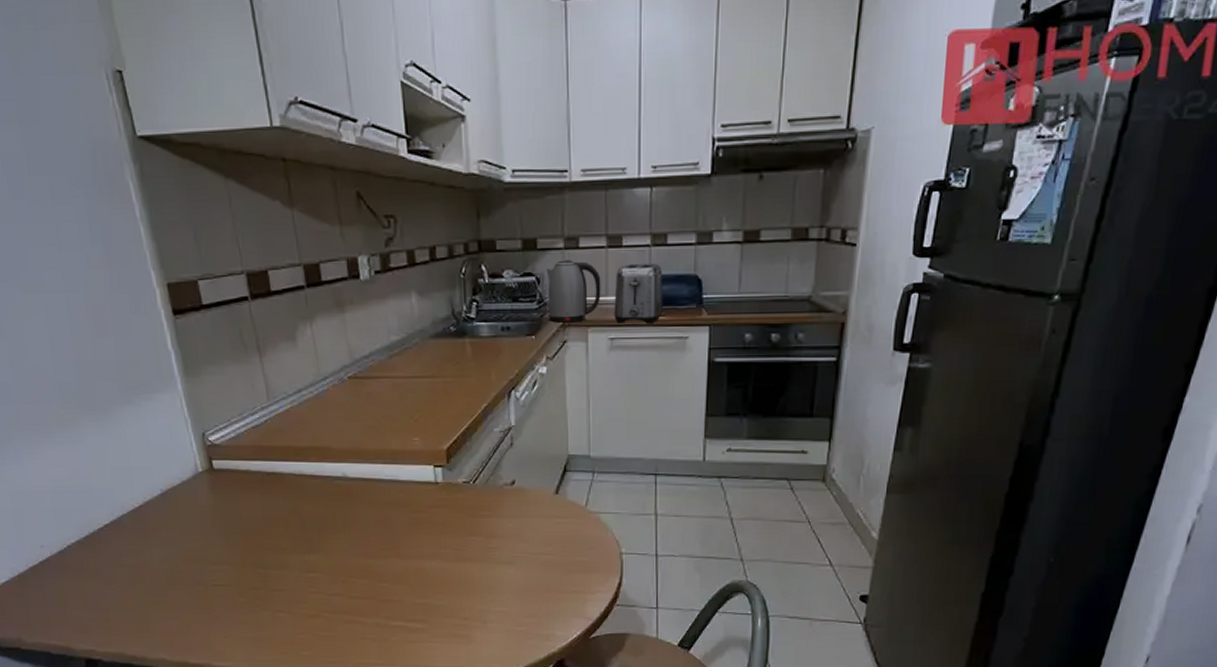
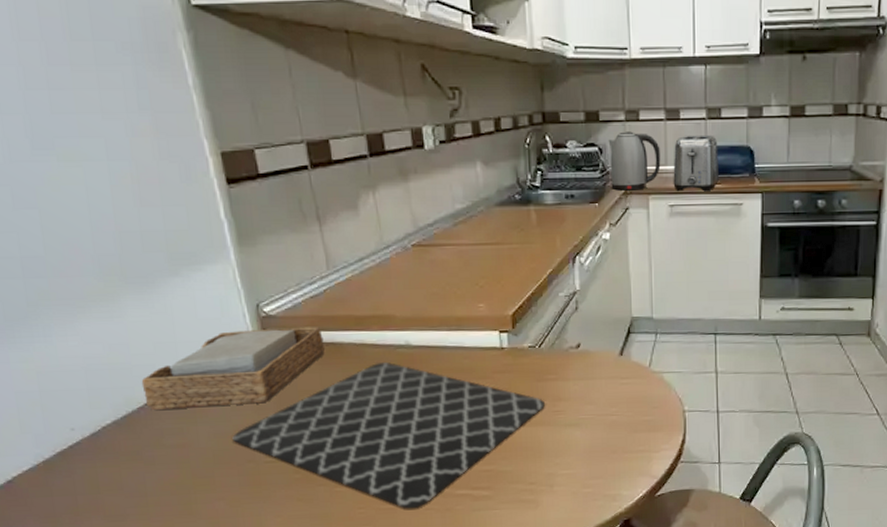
napkin holder: none [100,456,266,531] -> present [141,326,325,410]
placemat: none [183,494,479,637] -> present [232,362,545,509]

